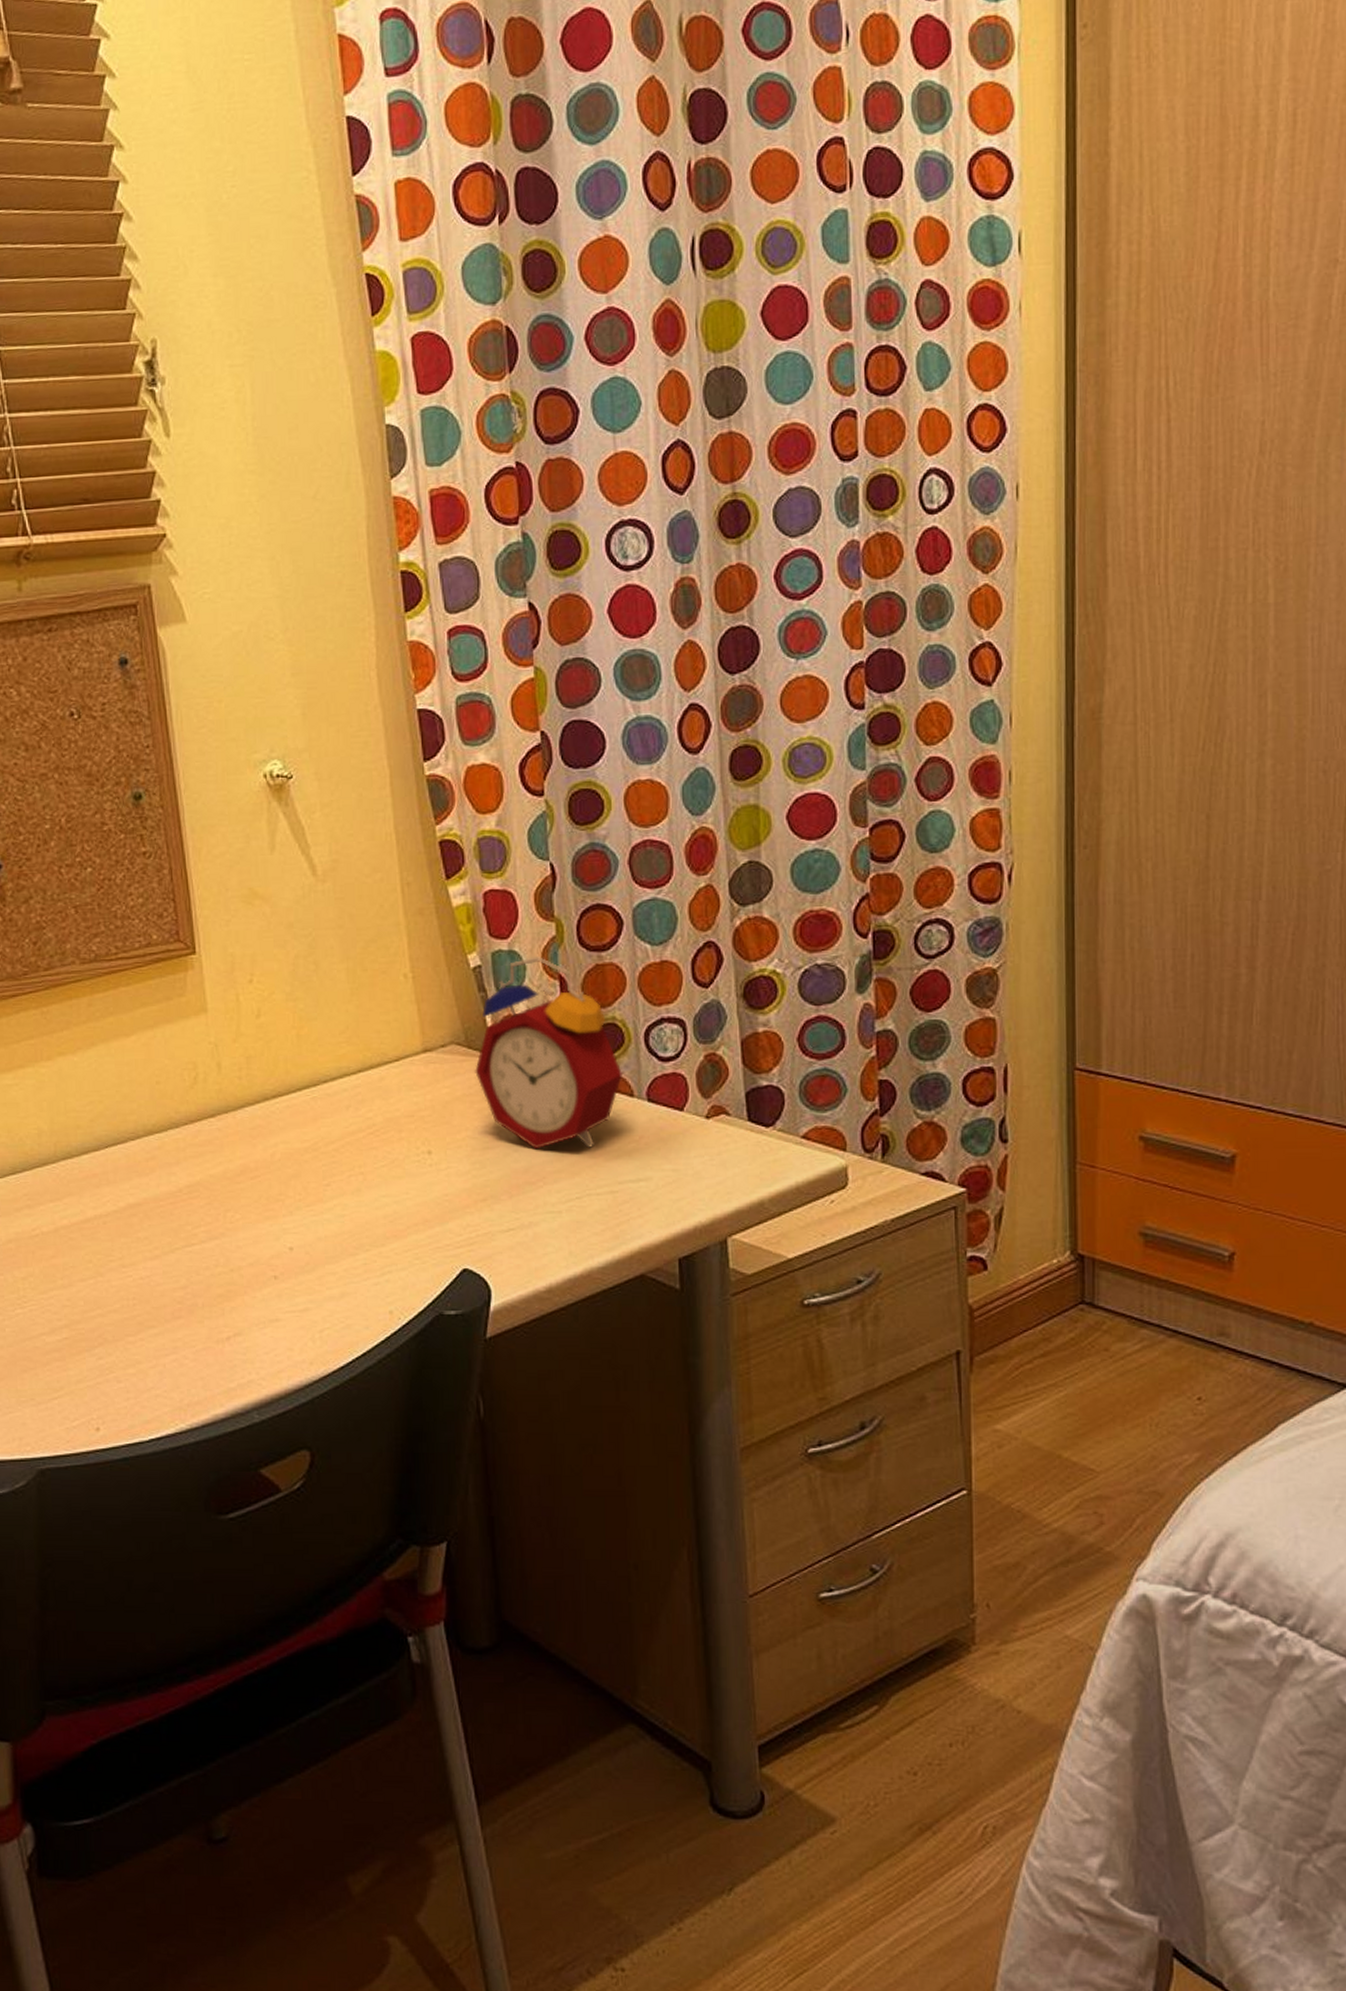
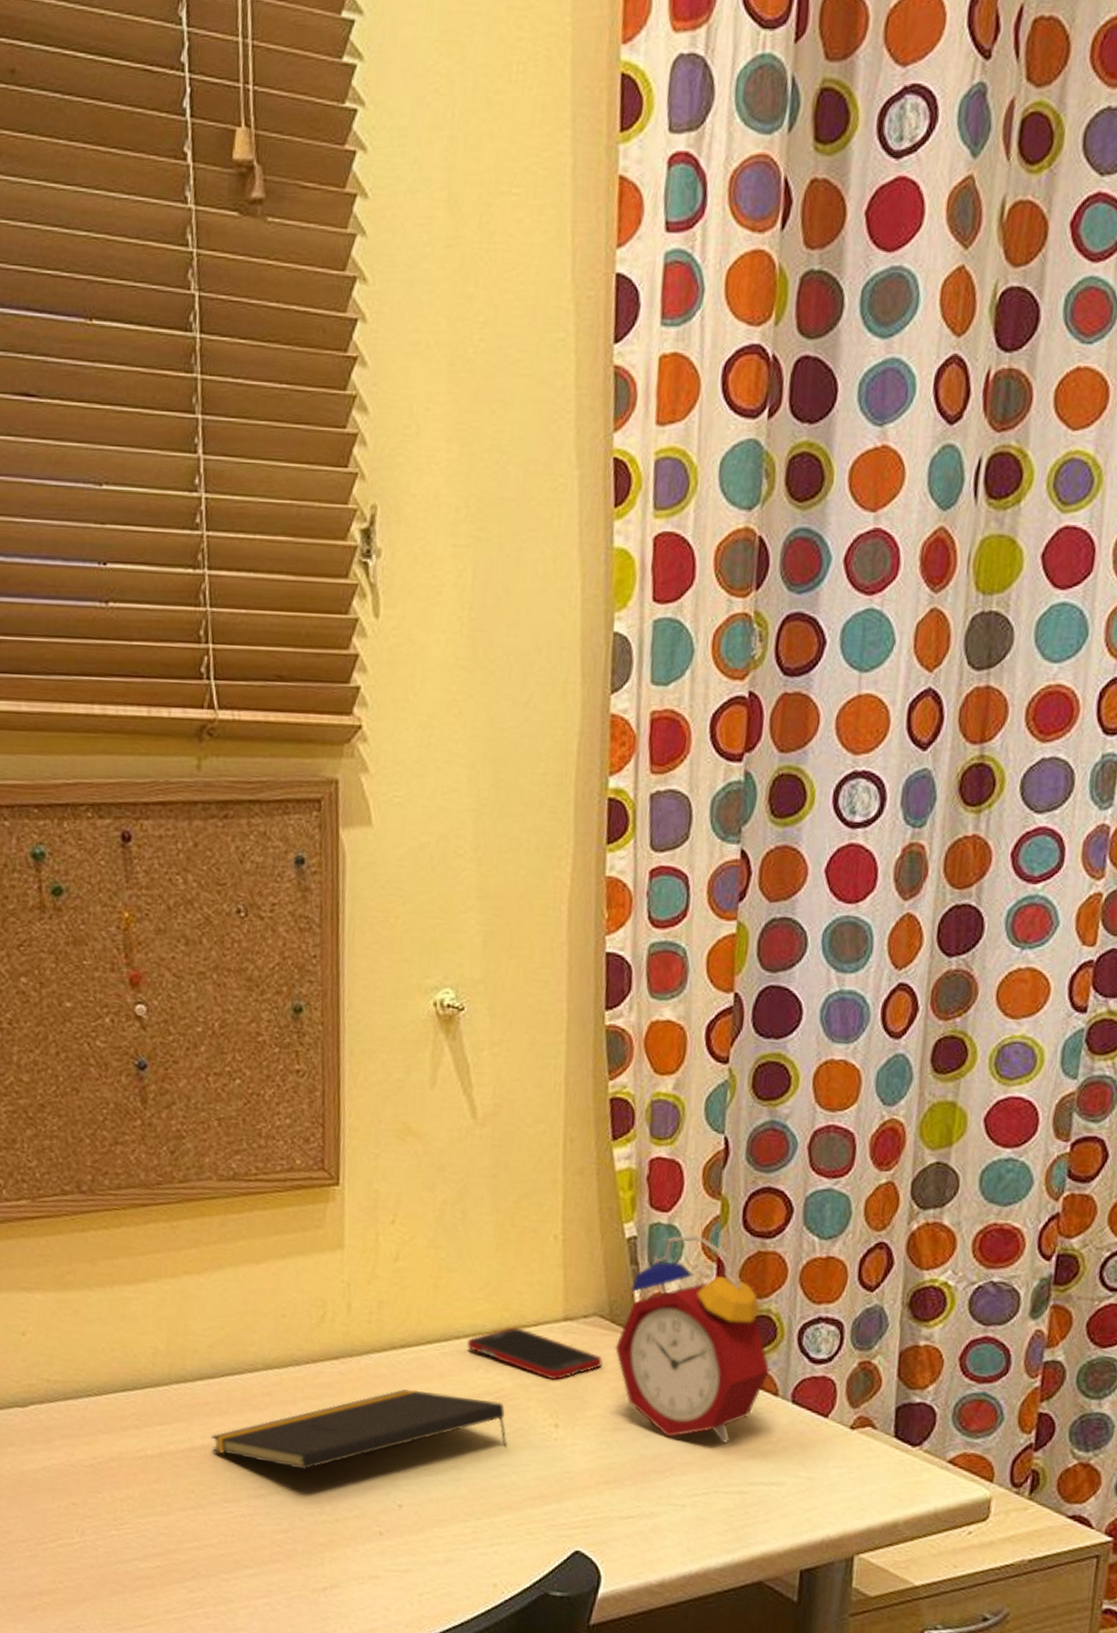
notepad: none [102,1136,386,1227] -> present [211,1389,508,1470]
cell phone: none [335,1064,465,1110] -> present [467,1327,603,1381]

